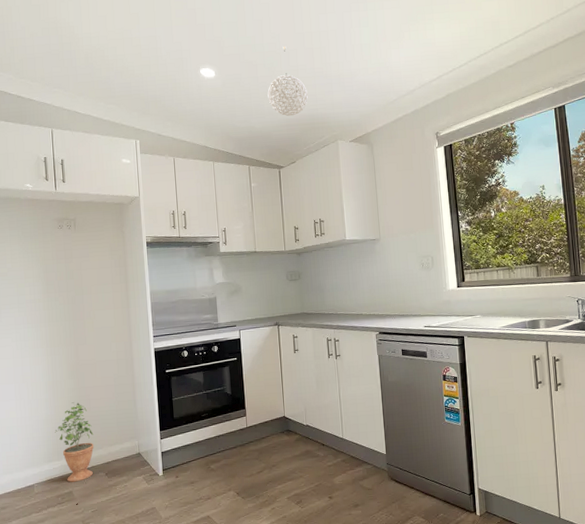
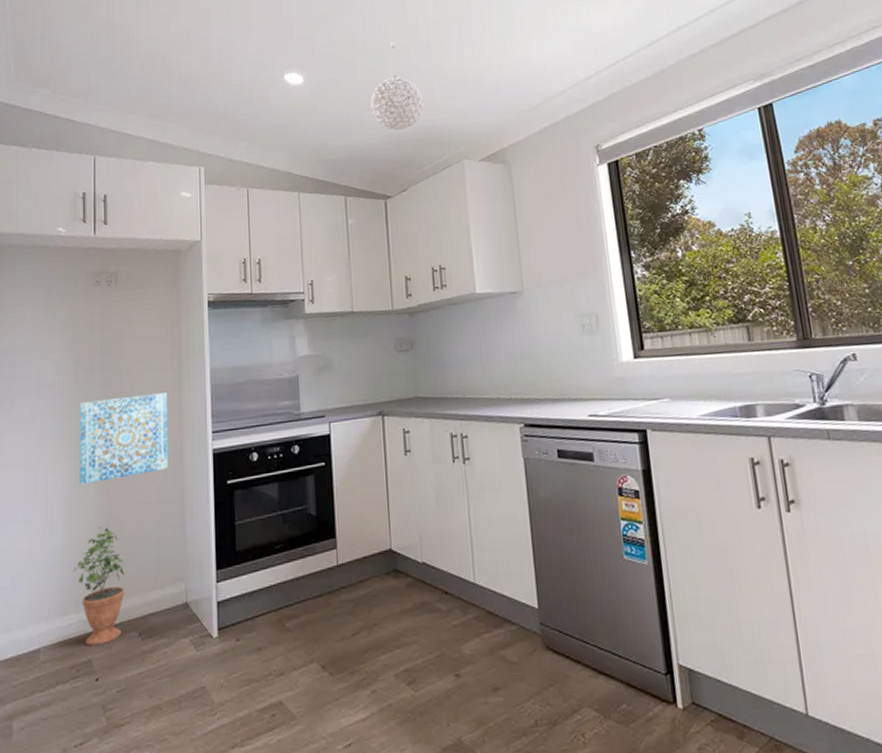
wall art: none [51,308,122,373] -> present [79,392,169,485]

